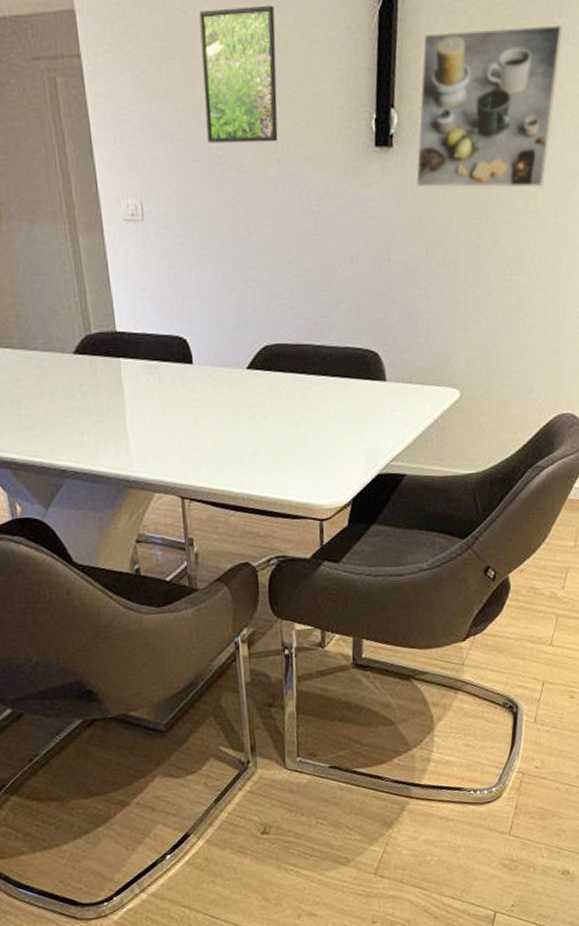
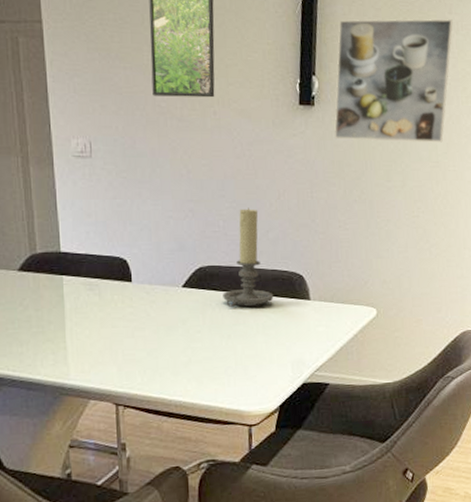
candle holder: none [290,275,346,392] -> present [223,207,274,308]

